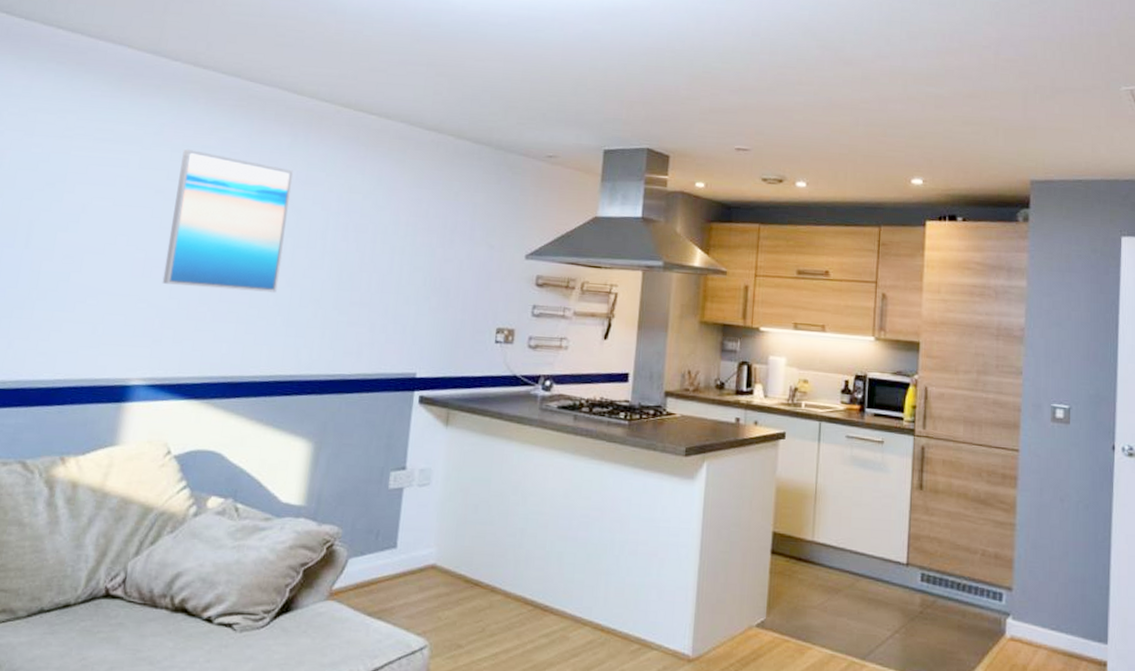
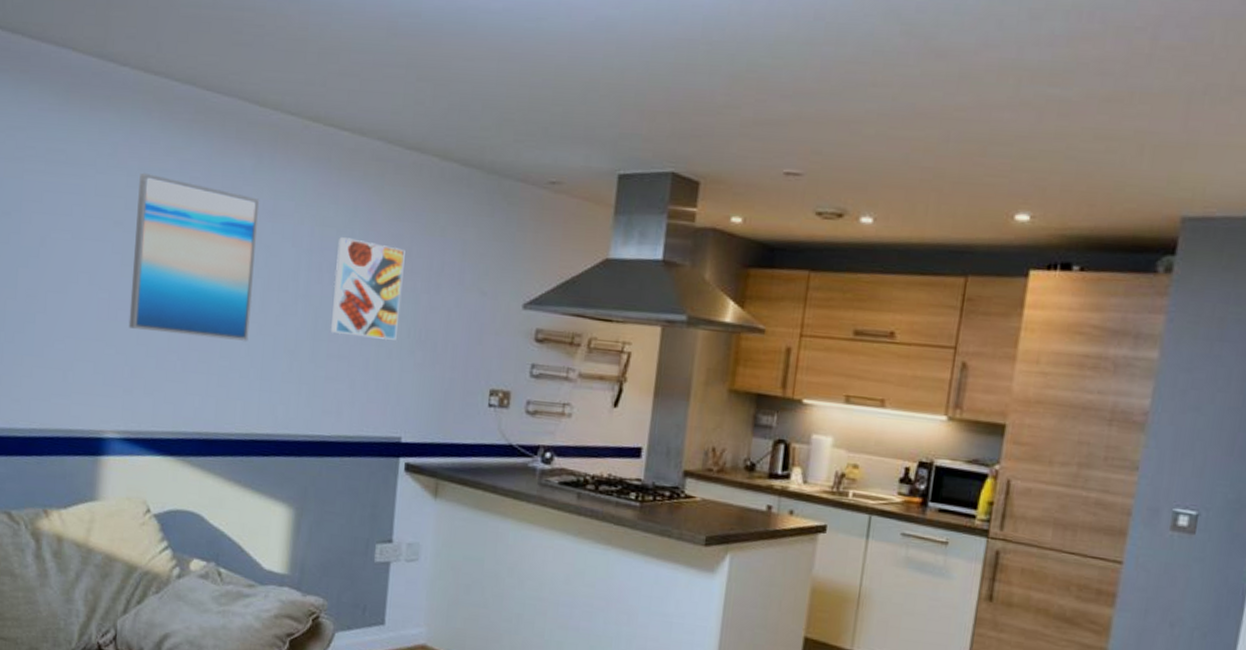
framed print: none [354,202,423,288] -> present [331,237,405,340]

